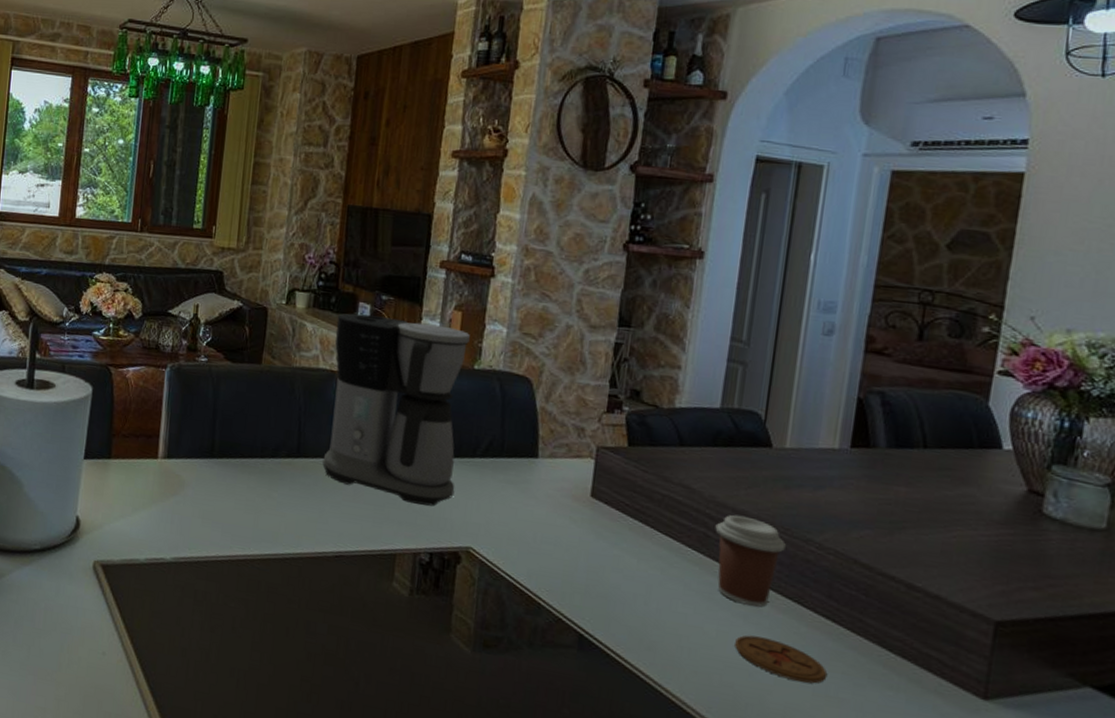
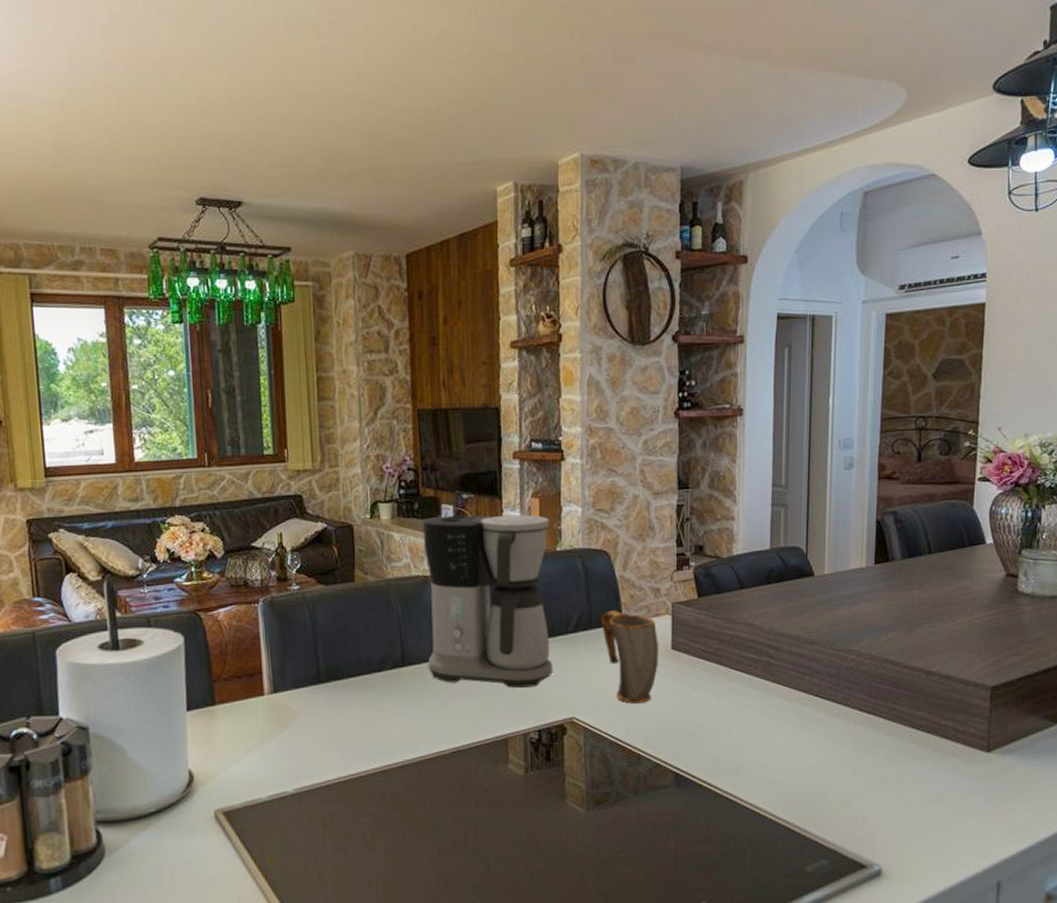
mug: none [513,441,577,549] -> present [600,610,659,704]
coffee cup: present [715,514,786,607] -> none [776,640,832,717]
coaster: present [735,635,828,684] -> none [801,741,874,772]

